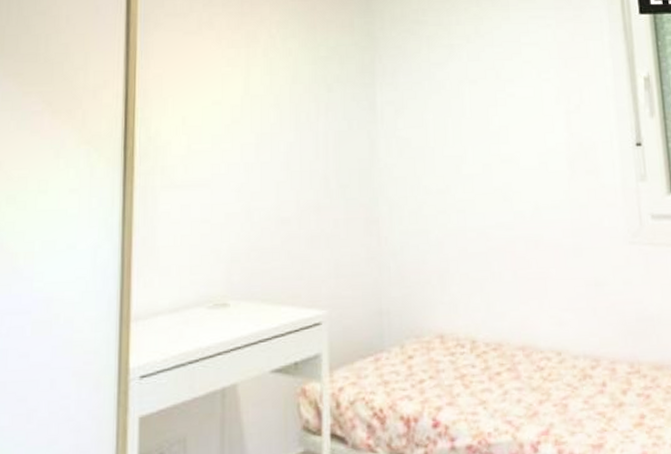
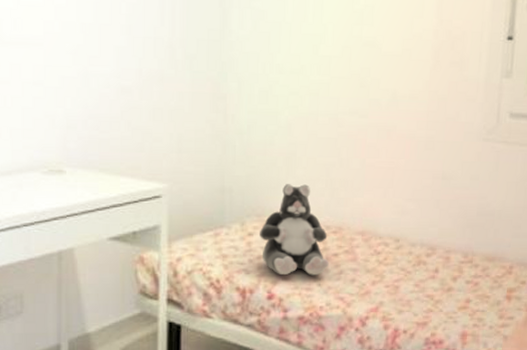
plush toy: none [420,301,492,399] -> present [260,184,329,276]

